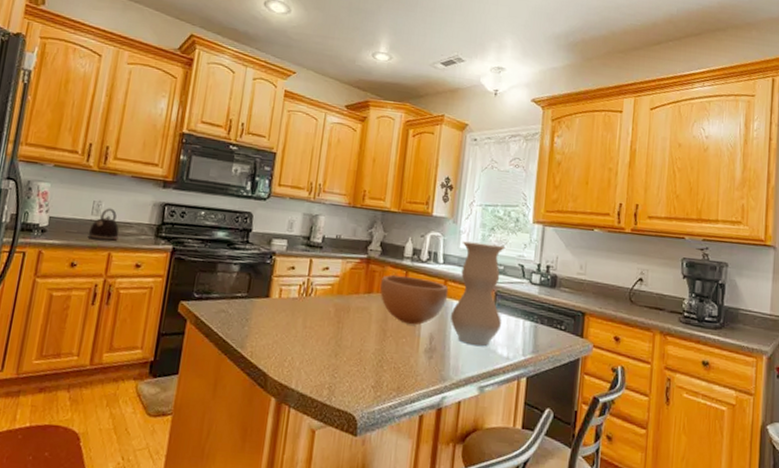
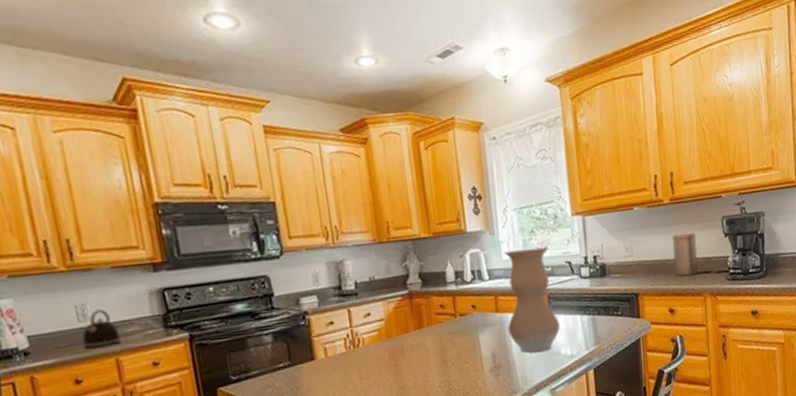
bowl: present [380,275,449,325] -> none [429,299,502,350]
canister: none [626,263,652,309] -> present [672,232,699,277]

